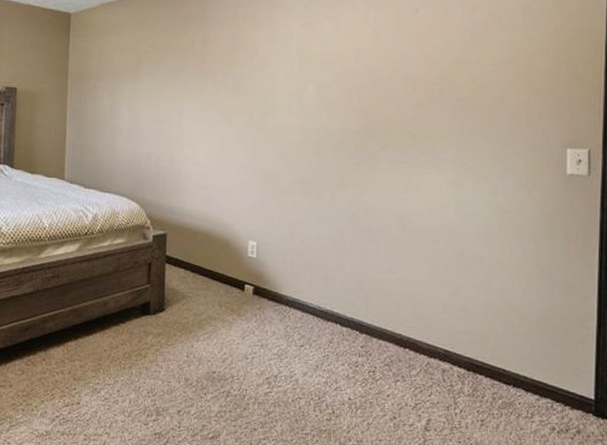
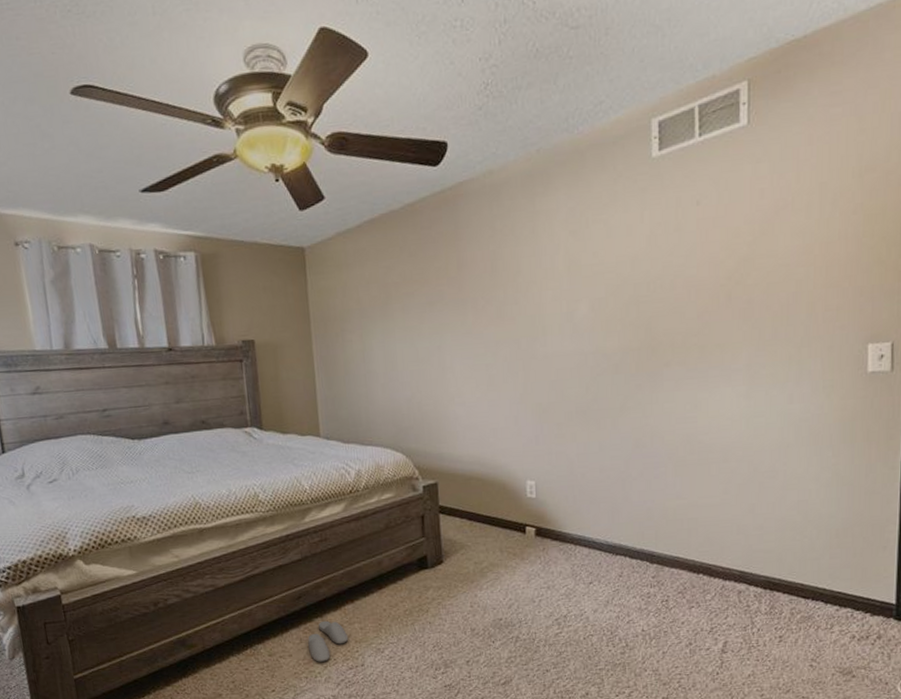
slippers: none [29,355,68,396] -> present [308,620,349,662]

